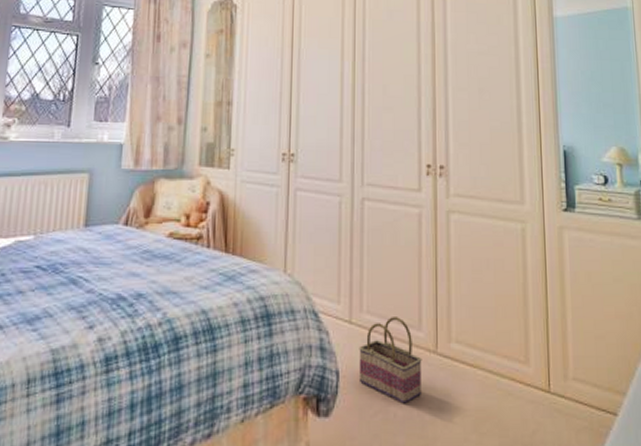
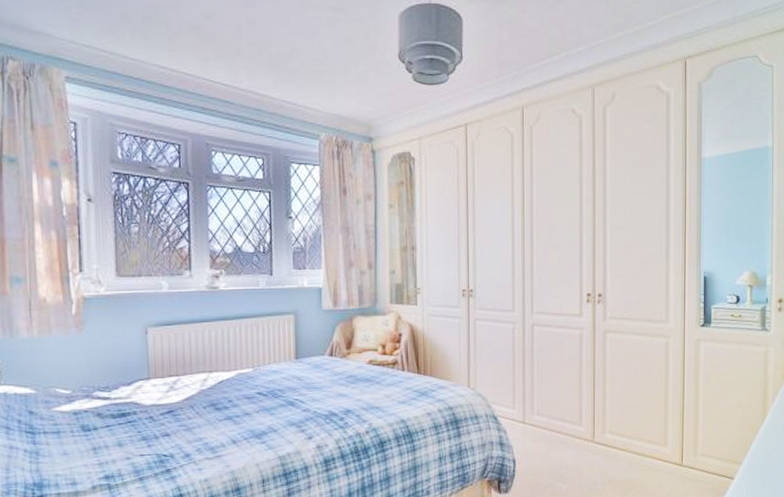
basket: present [358,317,422,404] -> none [531,416,582,481]

